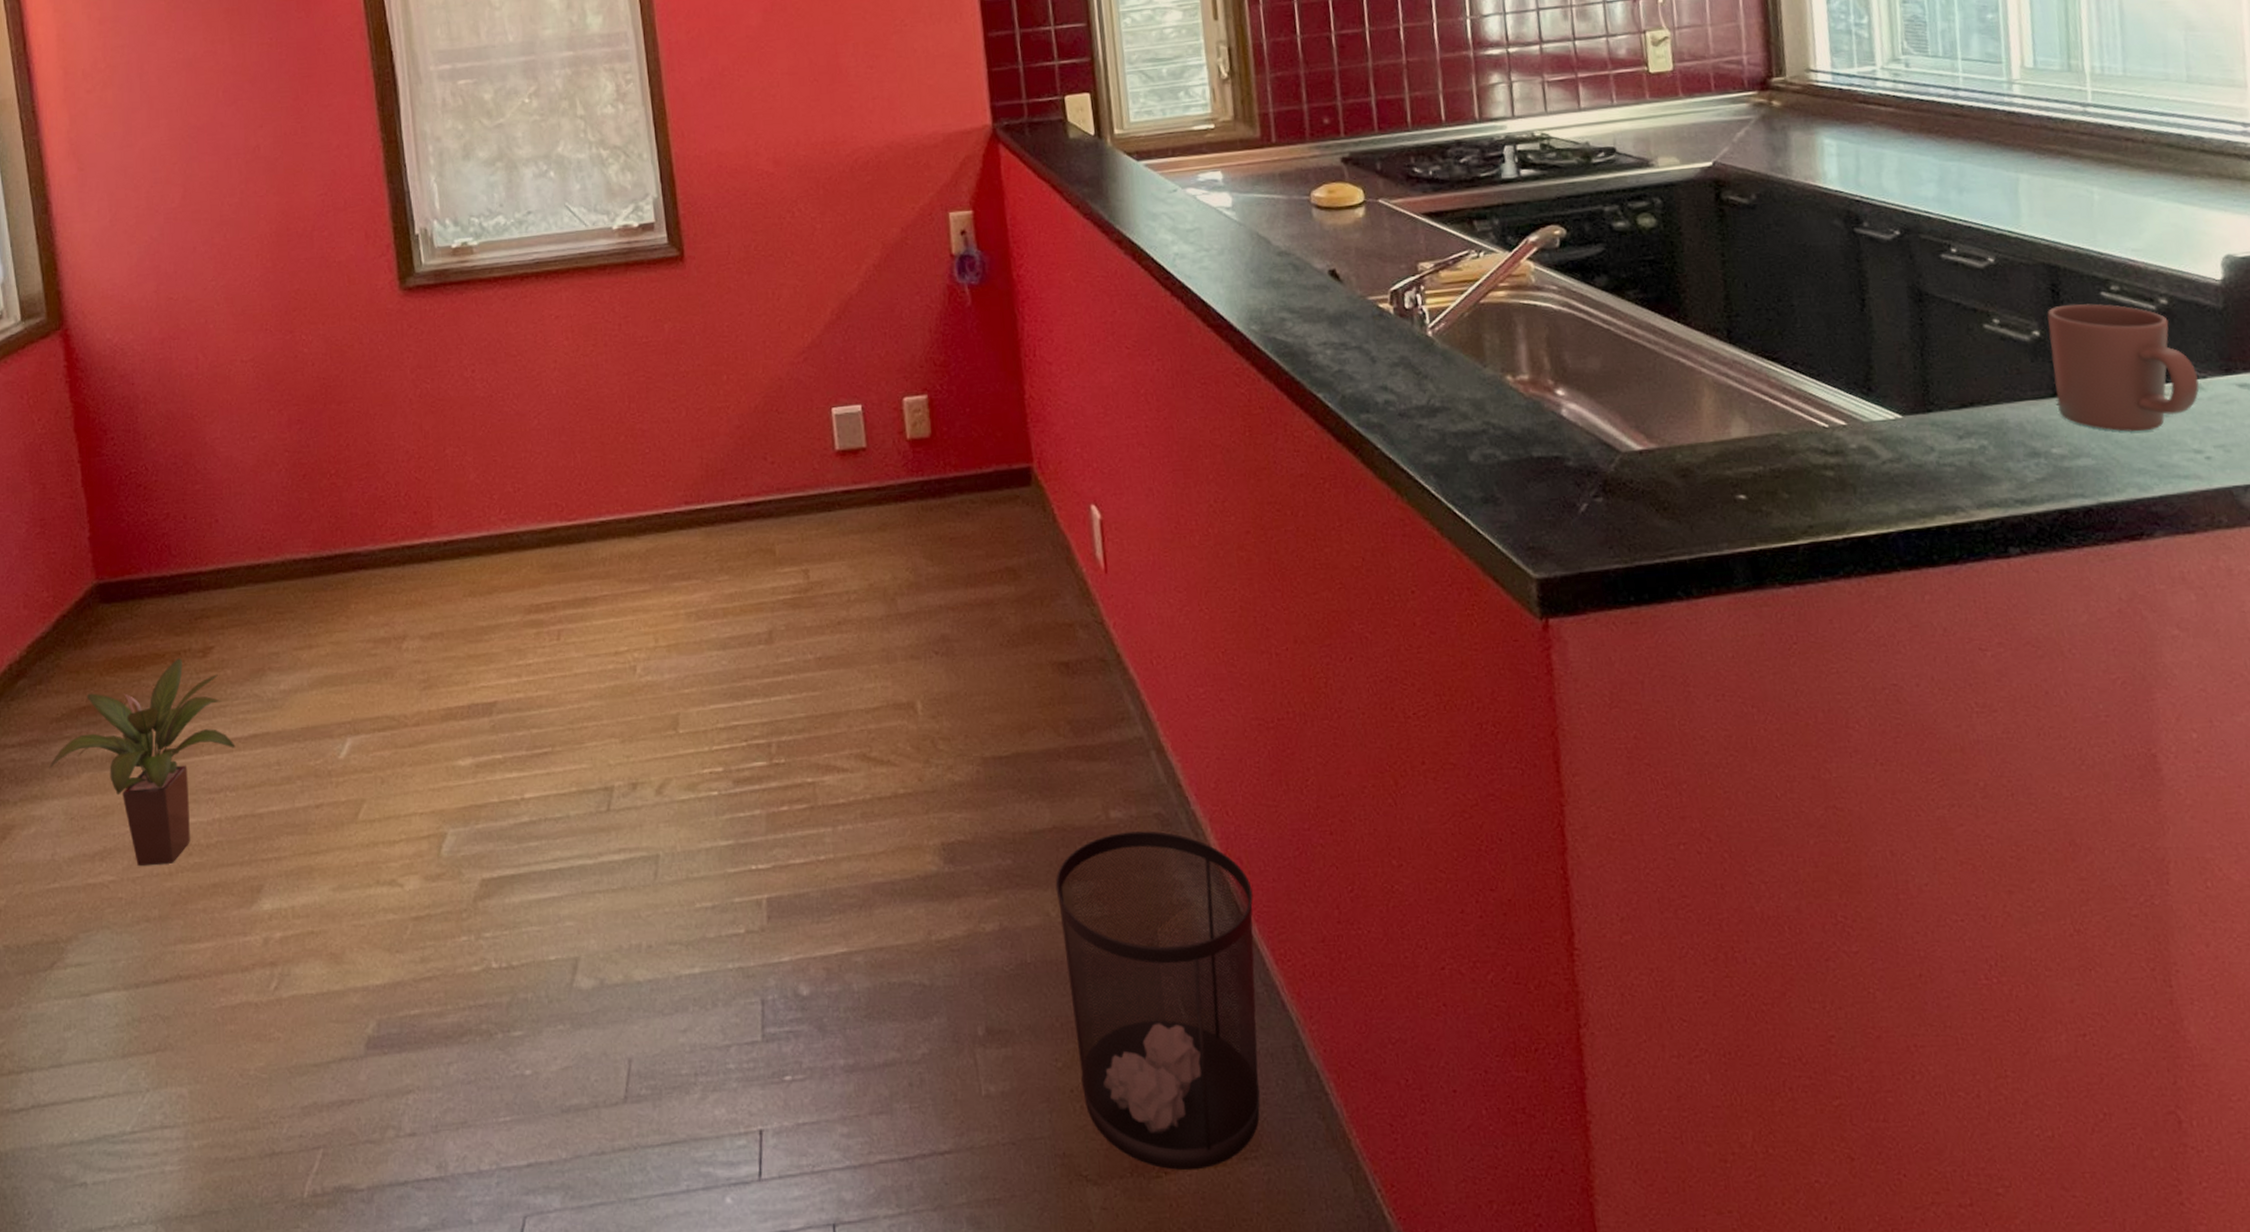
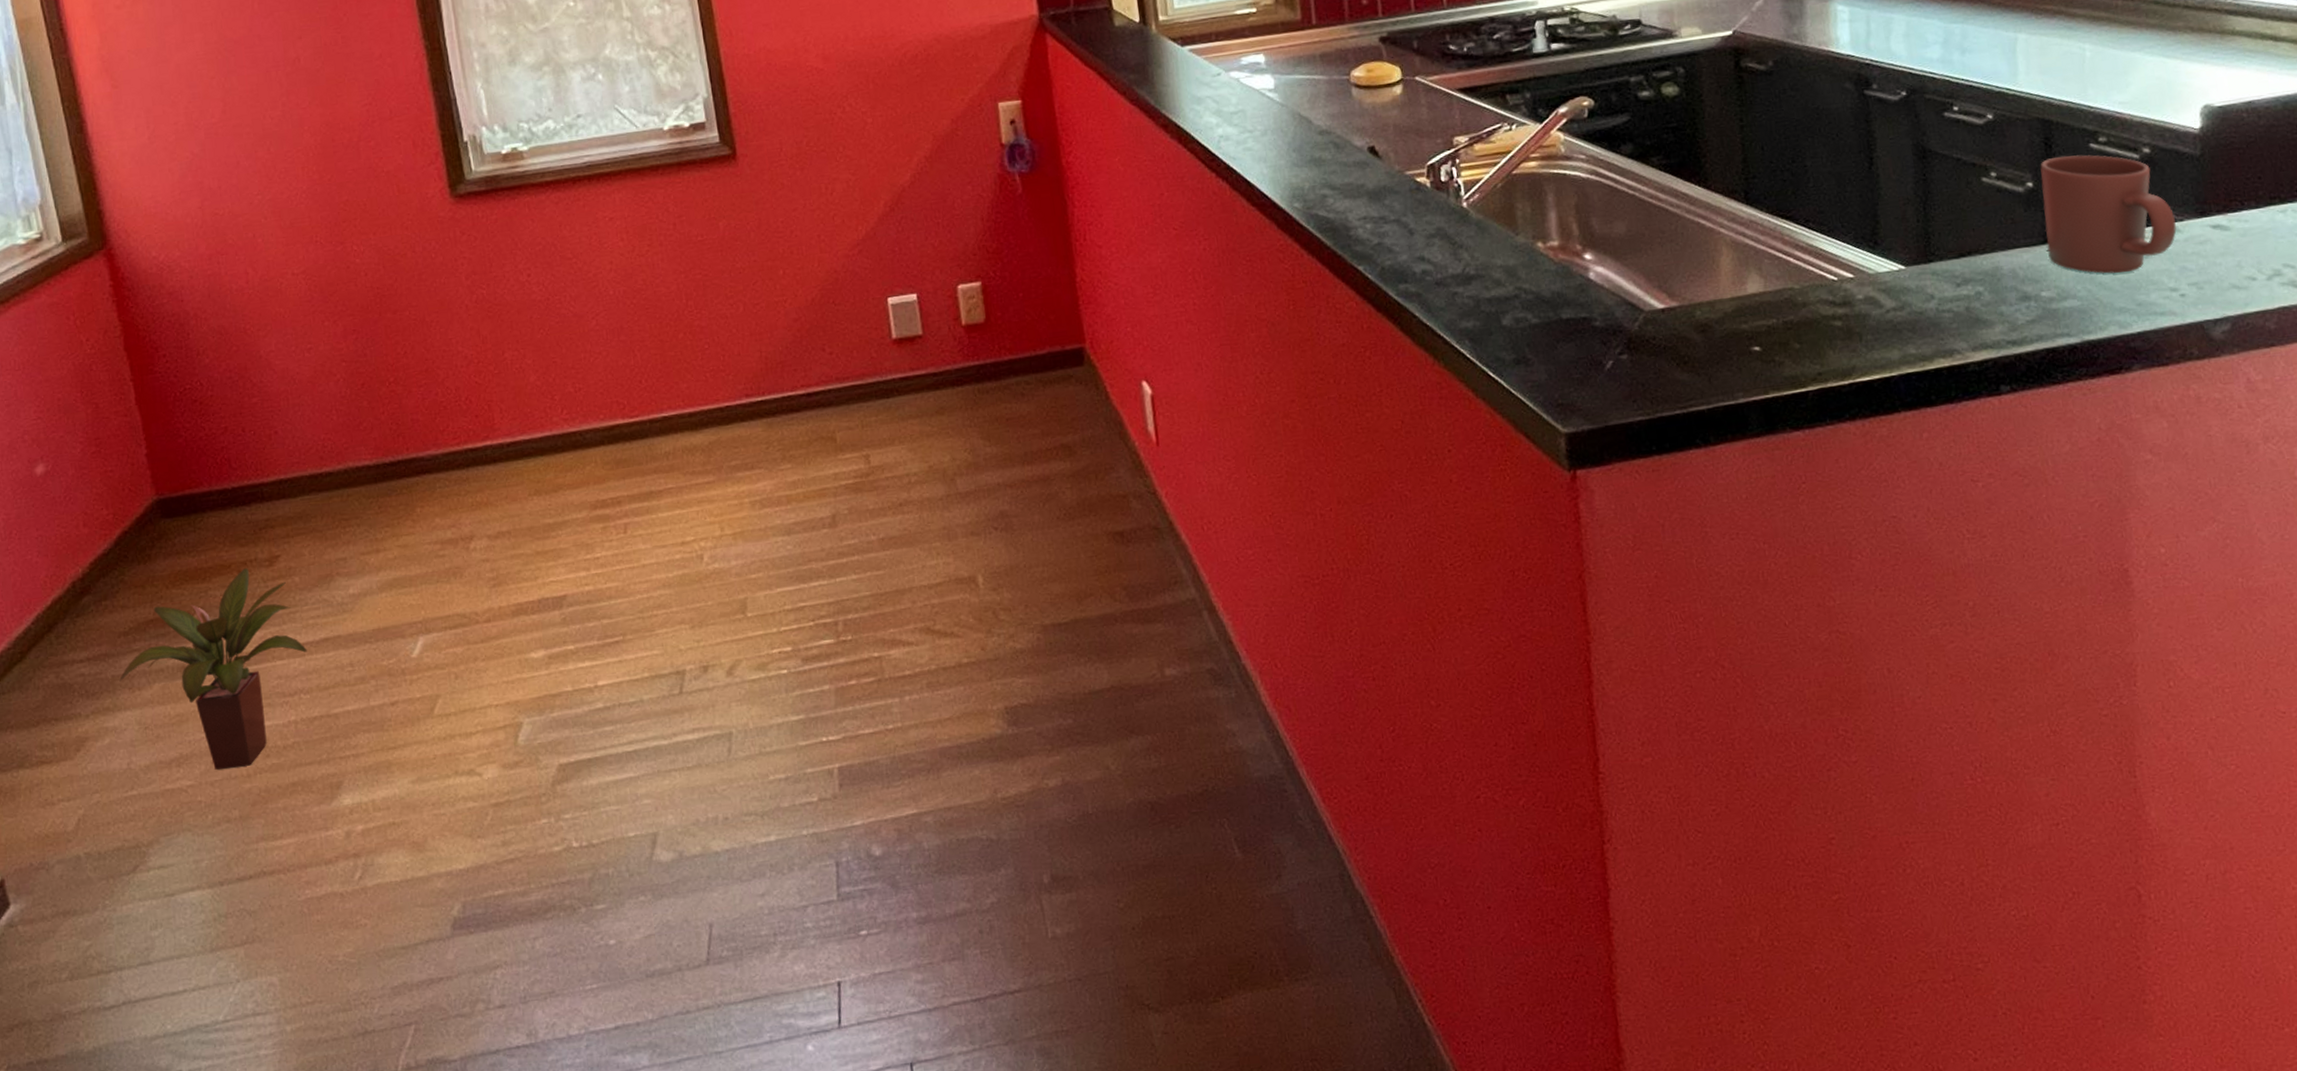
waste bin: present [1055,831,1260,1171] -> none [1114,685,1310,994]

